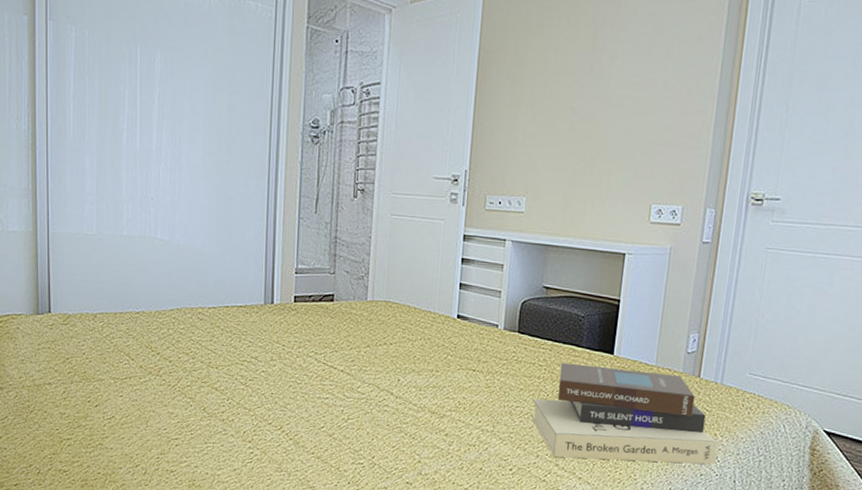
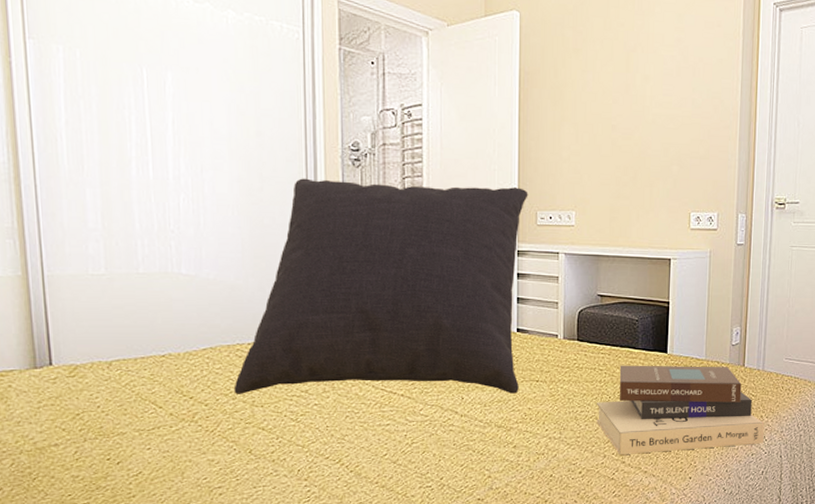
cushion: none [194,153,479,381] -> present [233,178,528,394]

